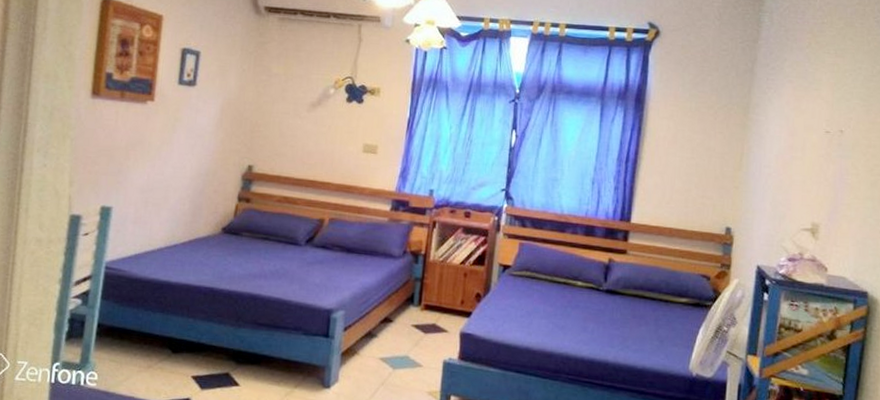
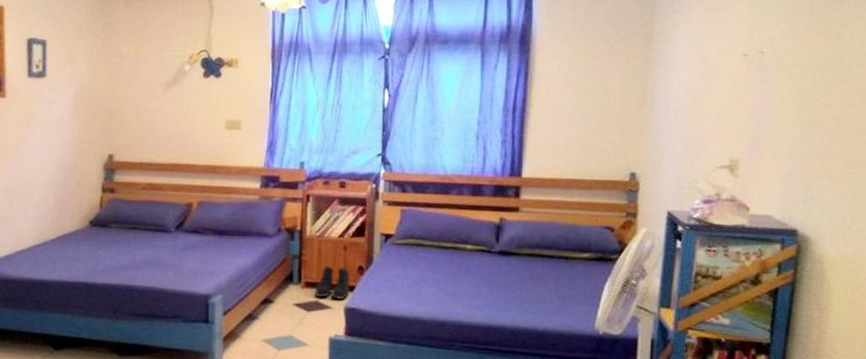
boots: none [433,290,468,324] -> present [314,266,351,299]

